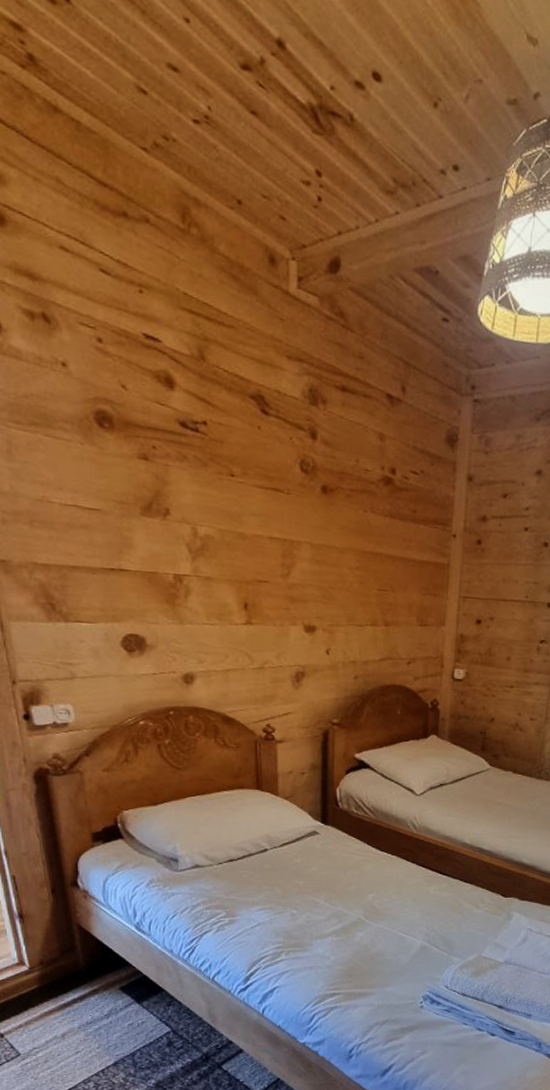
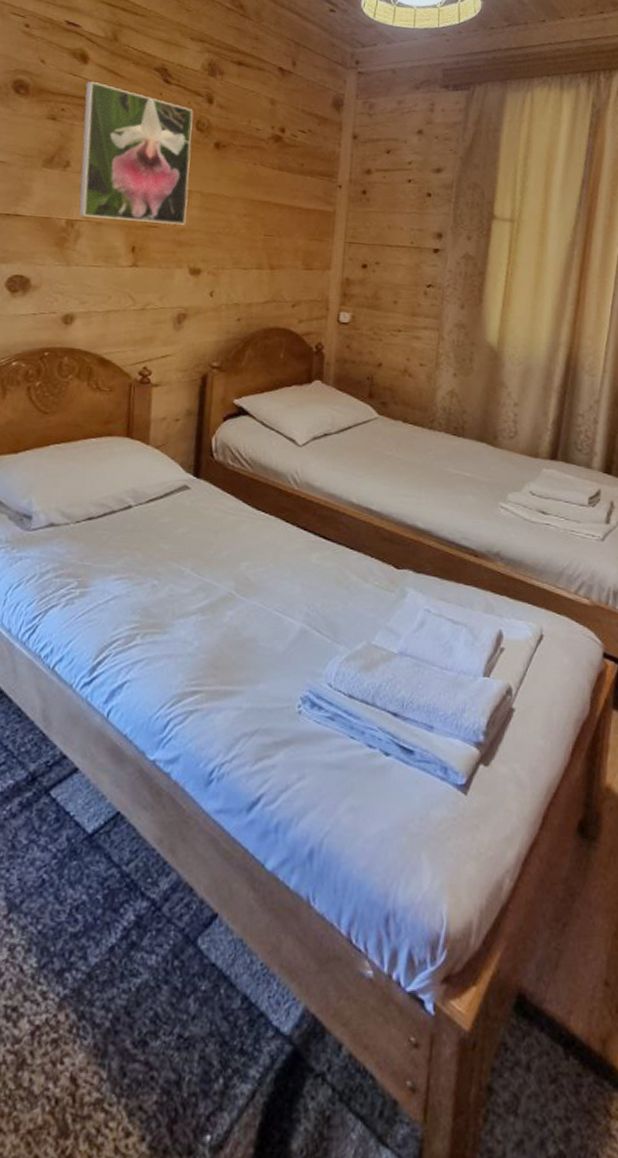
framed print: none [176,411,297,580] -> present [78,80,194,225]

